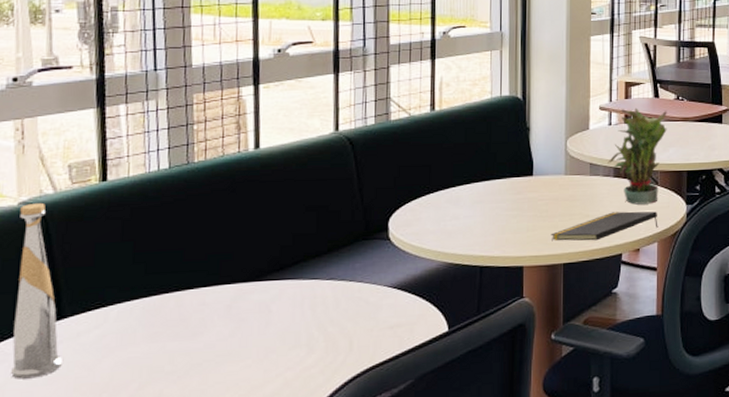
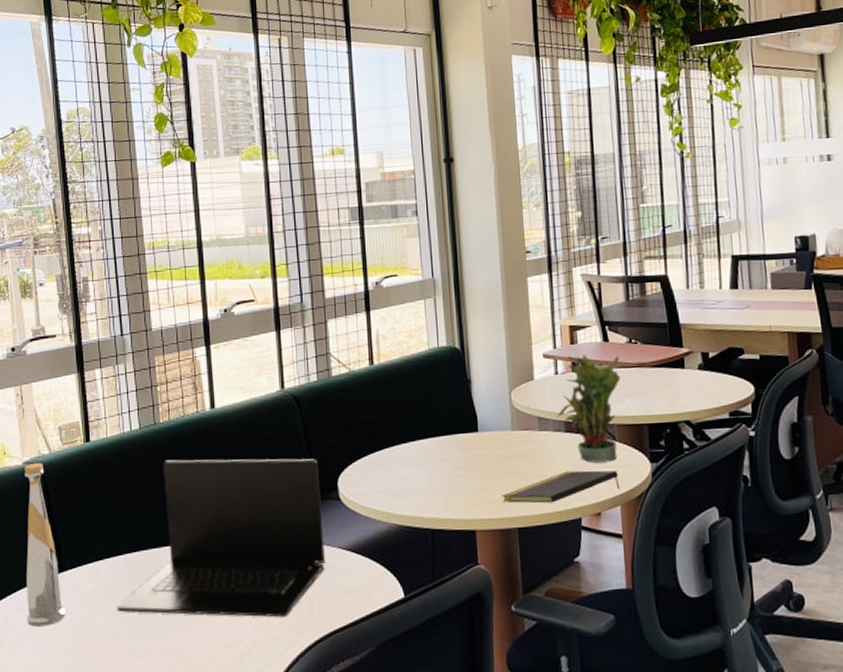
laptop: none [127,200,370,359] -> present [117,459,326,617]

